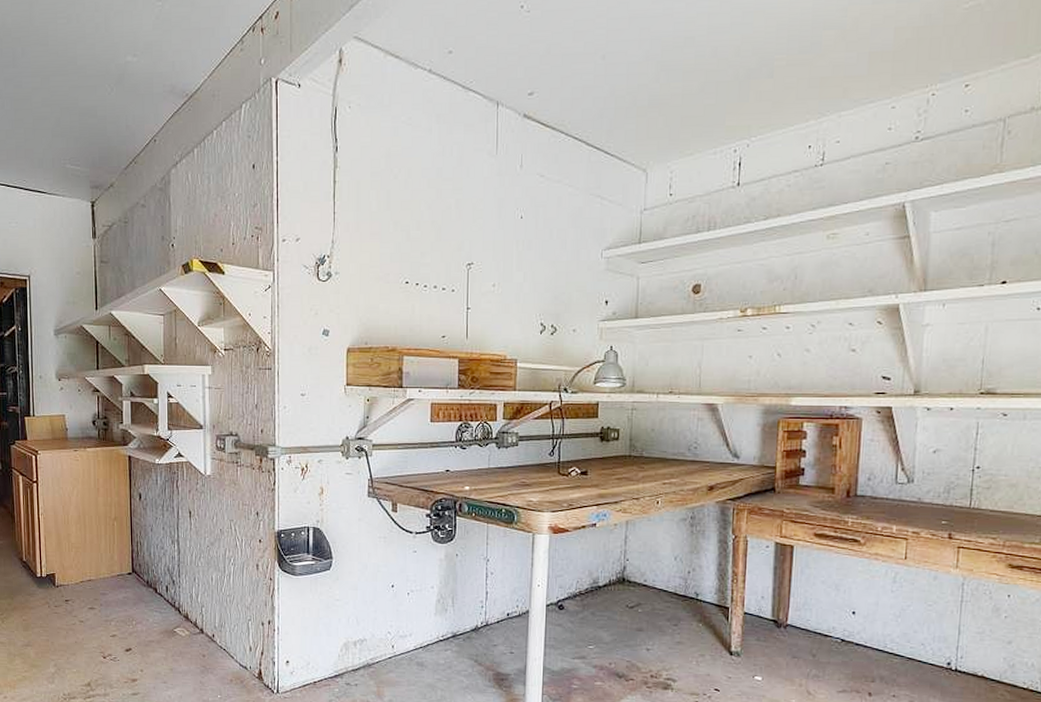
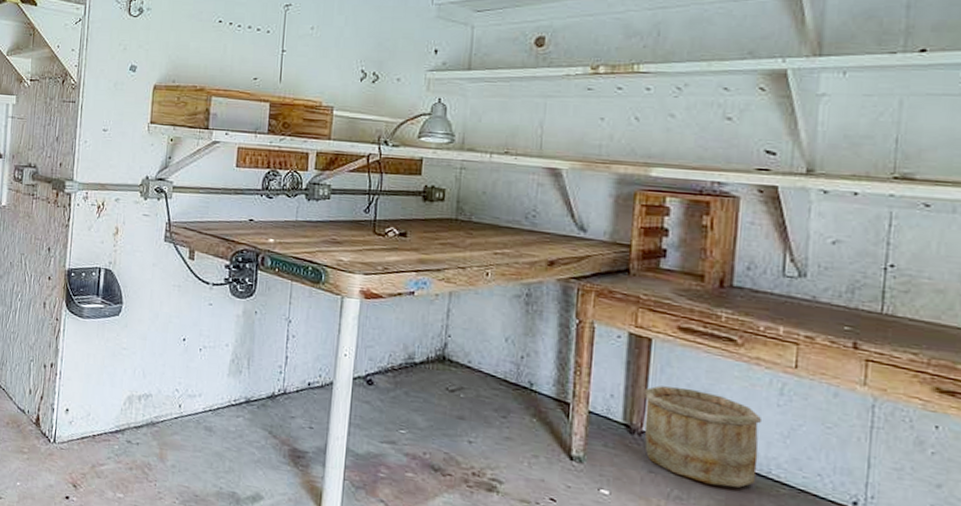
wooden bucket: none [787,584,880,663] -> present [643,385,763,488]

